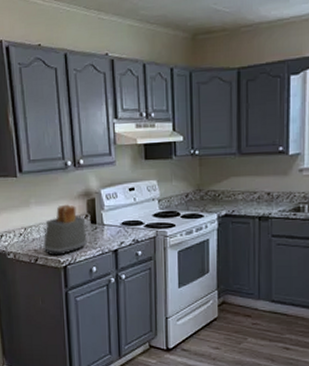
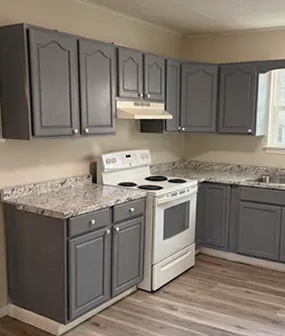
toaster: present [43,204,87,256] -> none [49,166,88,209]

